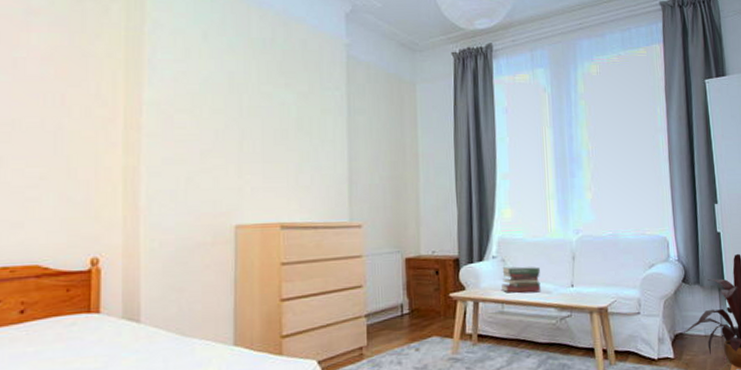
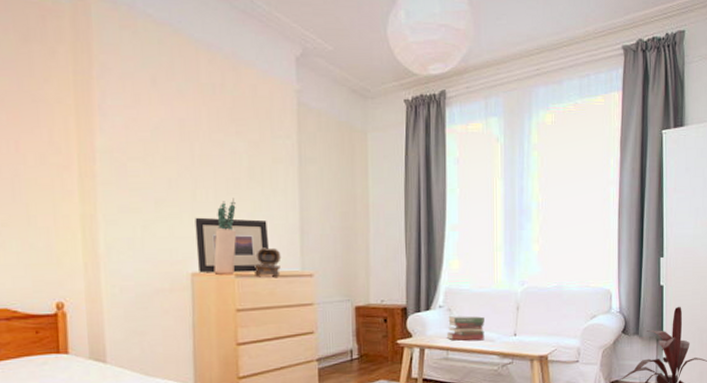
picture frame: none [241,168,317,226] -> present [195,217,270,274]
vase: none [258,149,284,228] -> present [213,198,237,276]
jewelry box: none [301,198,329,230] -> present [254,247,281,278]

